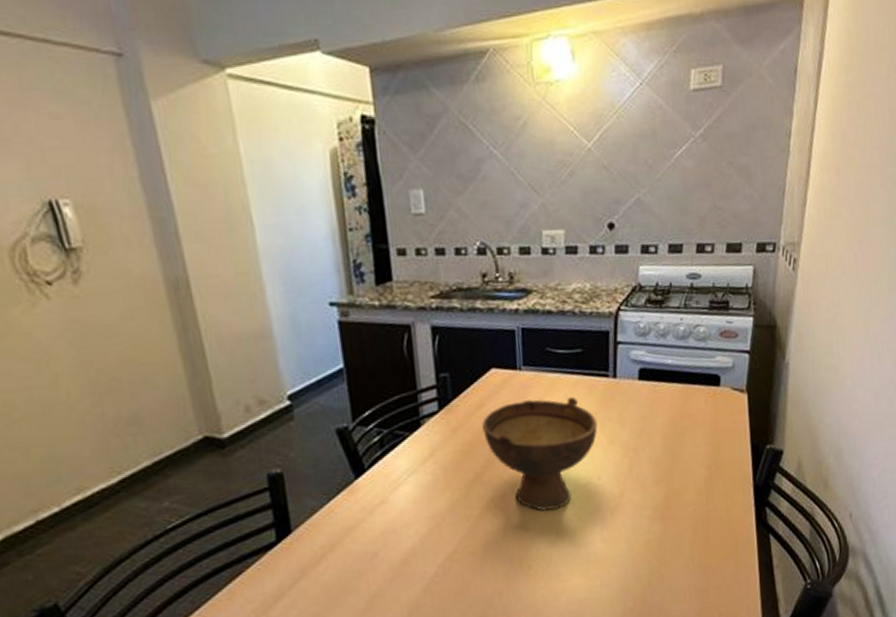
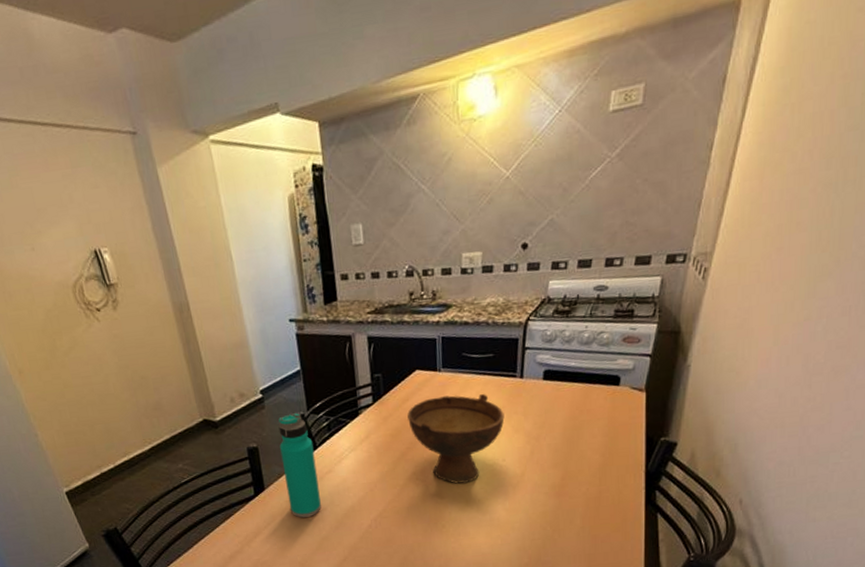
water bottle: none [312,424,371,569] -> present [278,412,321,518]

